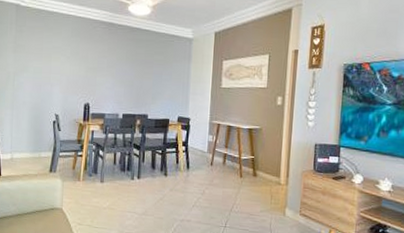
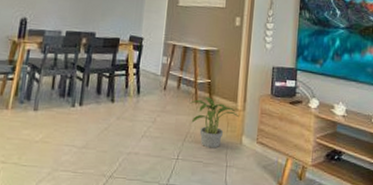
potted plant: none [234,172,283,219] -> present [189,97,240,148]

